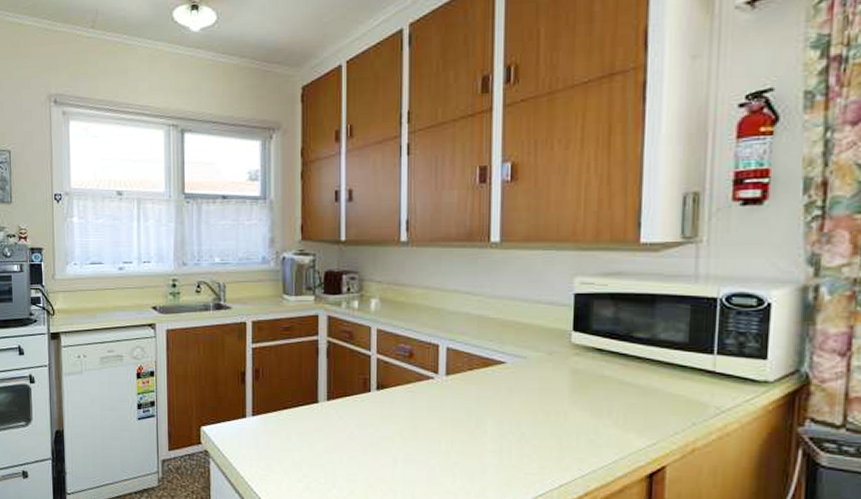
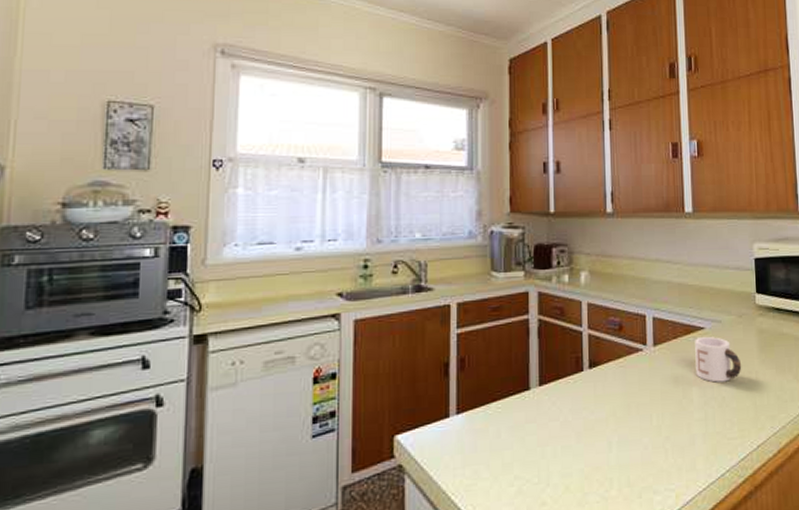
mug: none [493,370,548,418] -> present [695,336,742,383]

